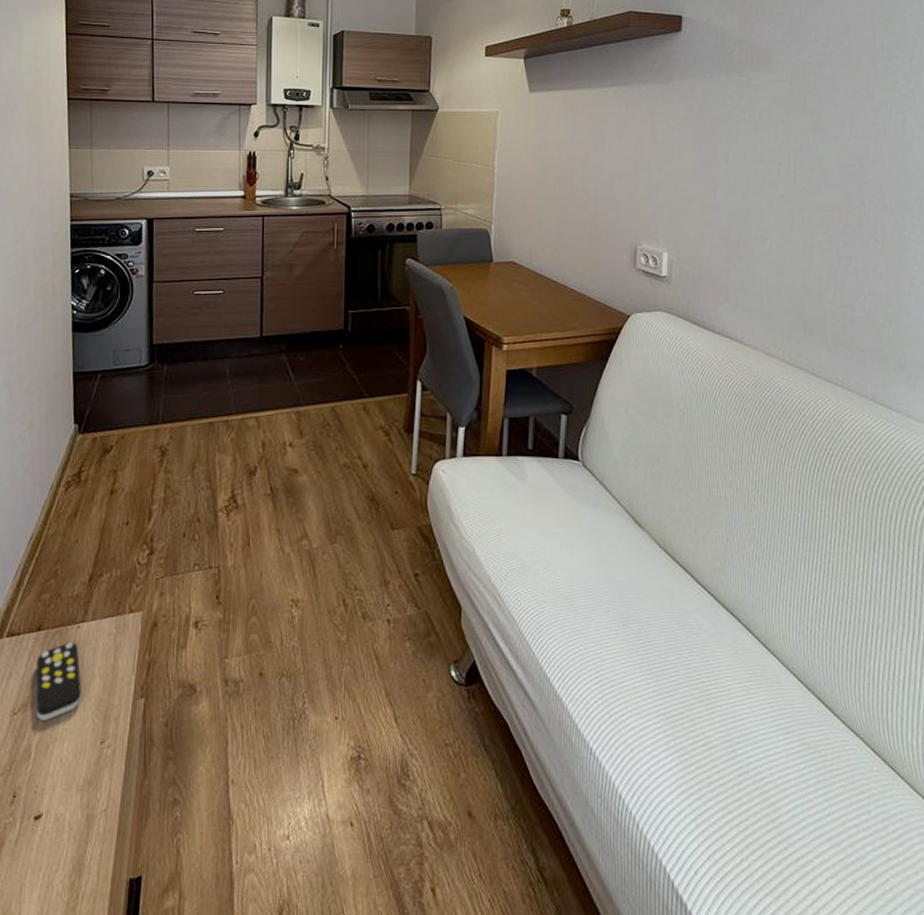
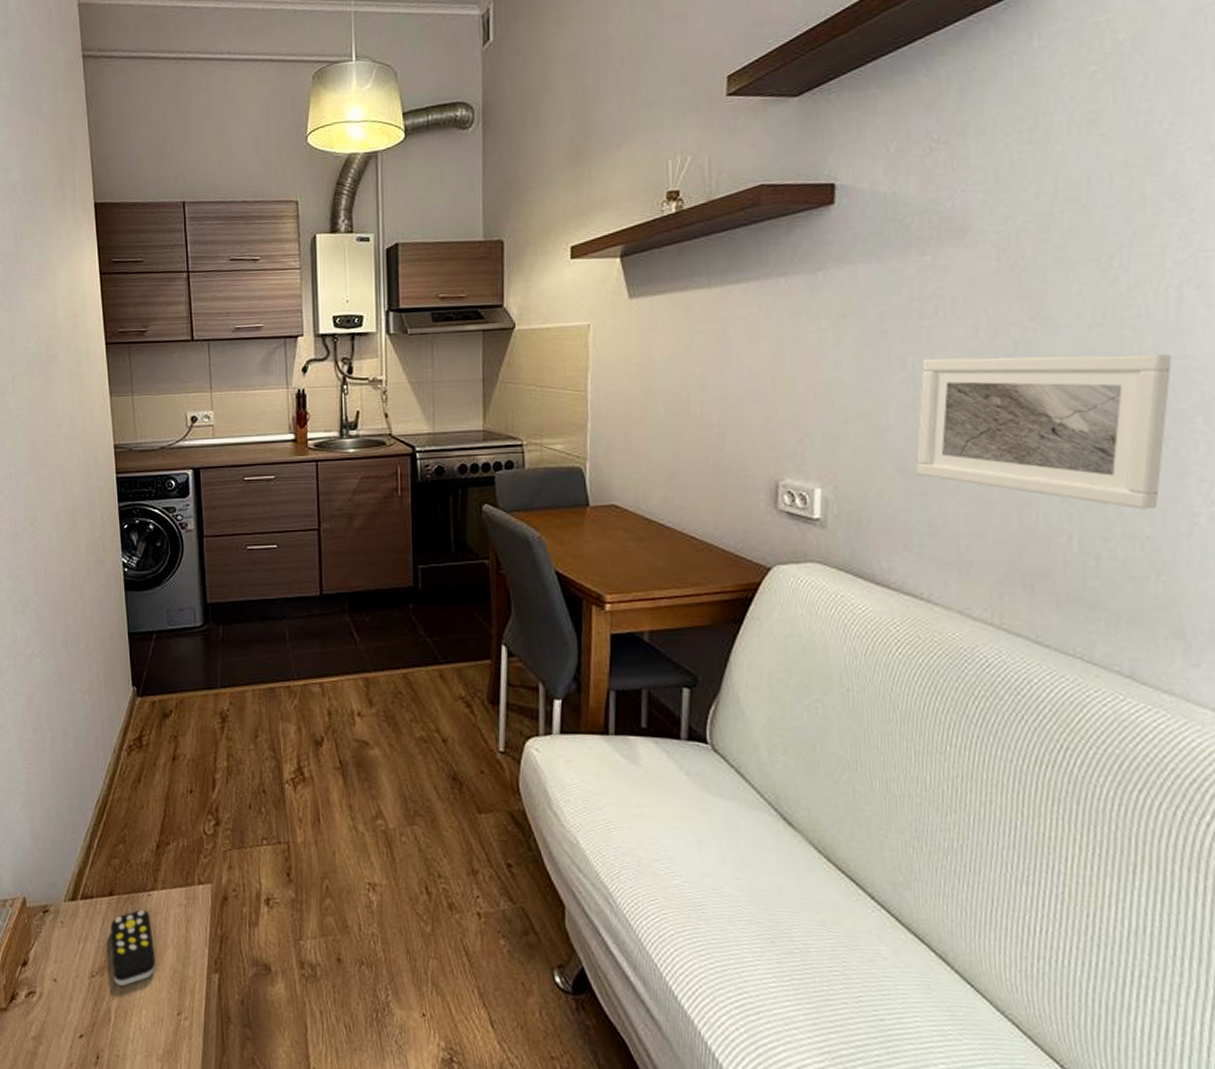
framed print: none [733,154,900,274] -> present [915,353,1172,510]

